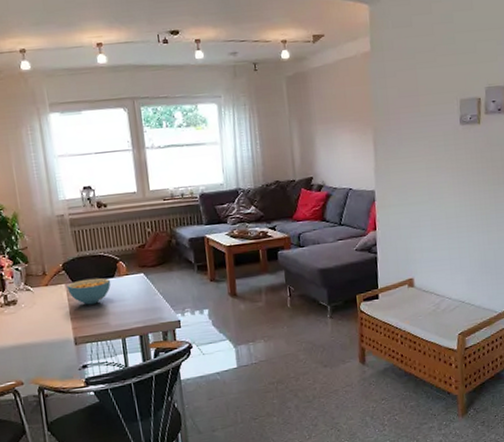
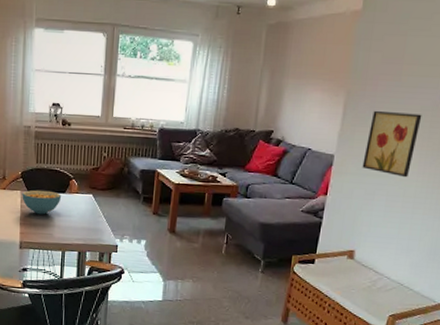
wall art: none [401,139,447,201] -> present [362,110,422,178]

